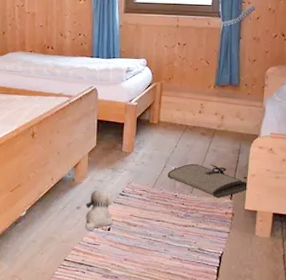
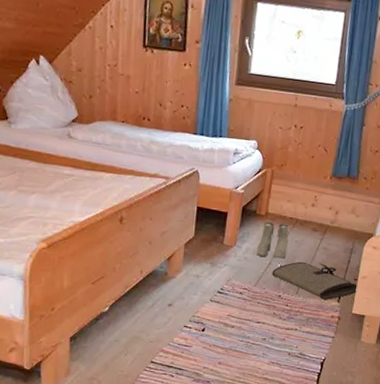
plush toy: present [84,189,113,231] -> none [176,285,210,331]
boots: none [152,130,180,162] -> present [257,222,289,259]

